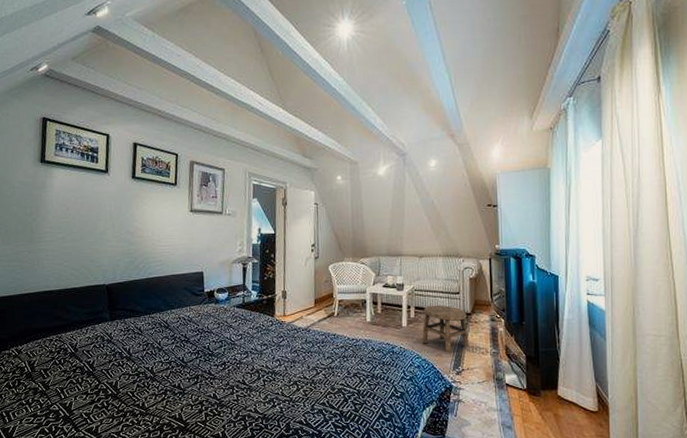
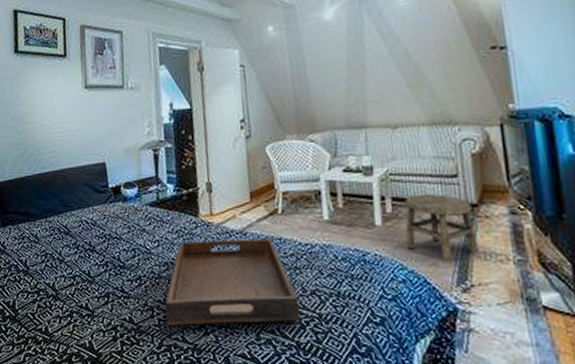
serving tray: none [242,334,345,400] -> present [165,238,301,326]

